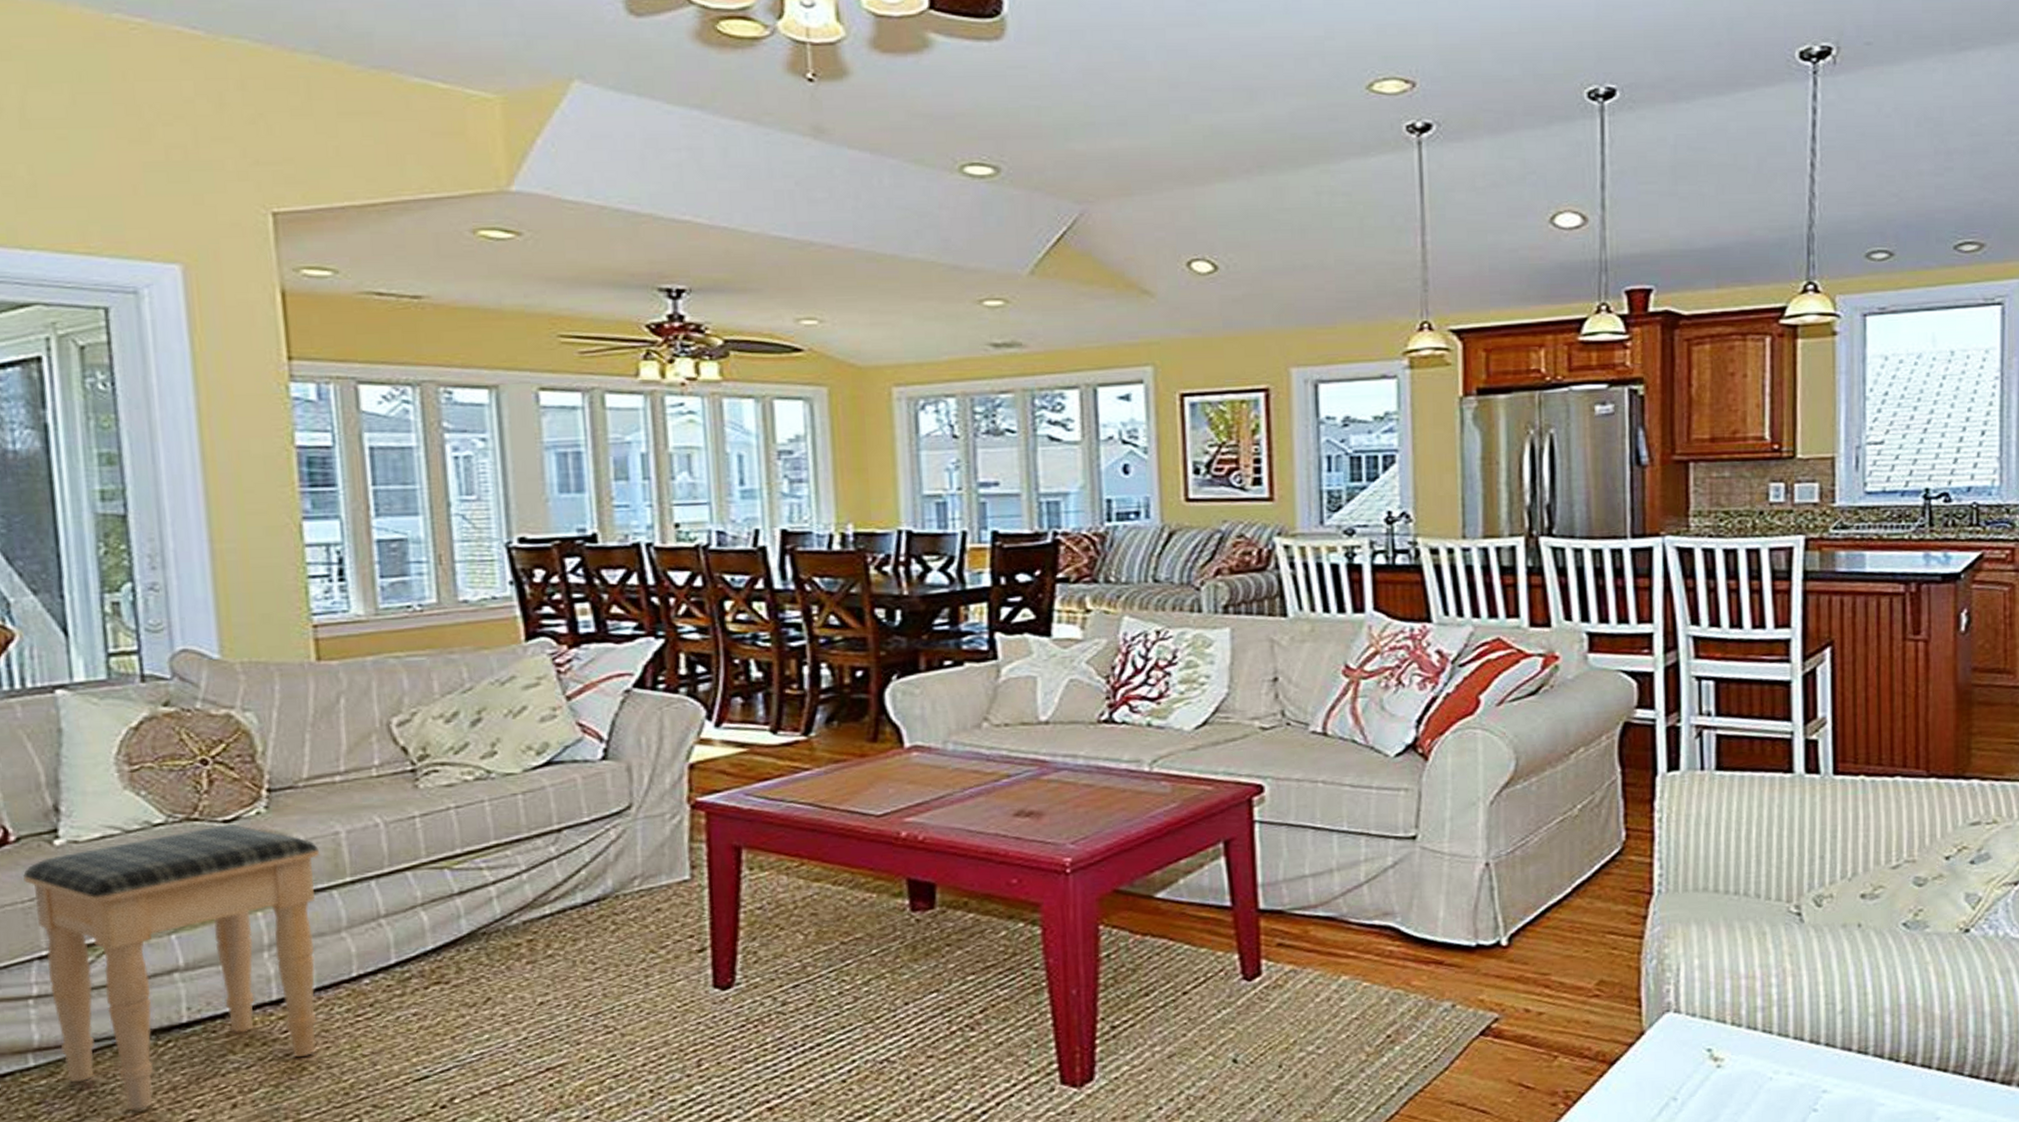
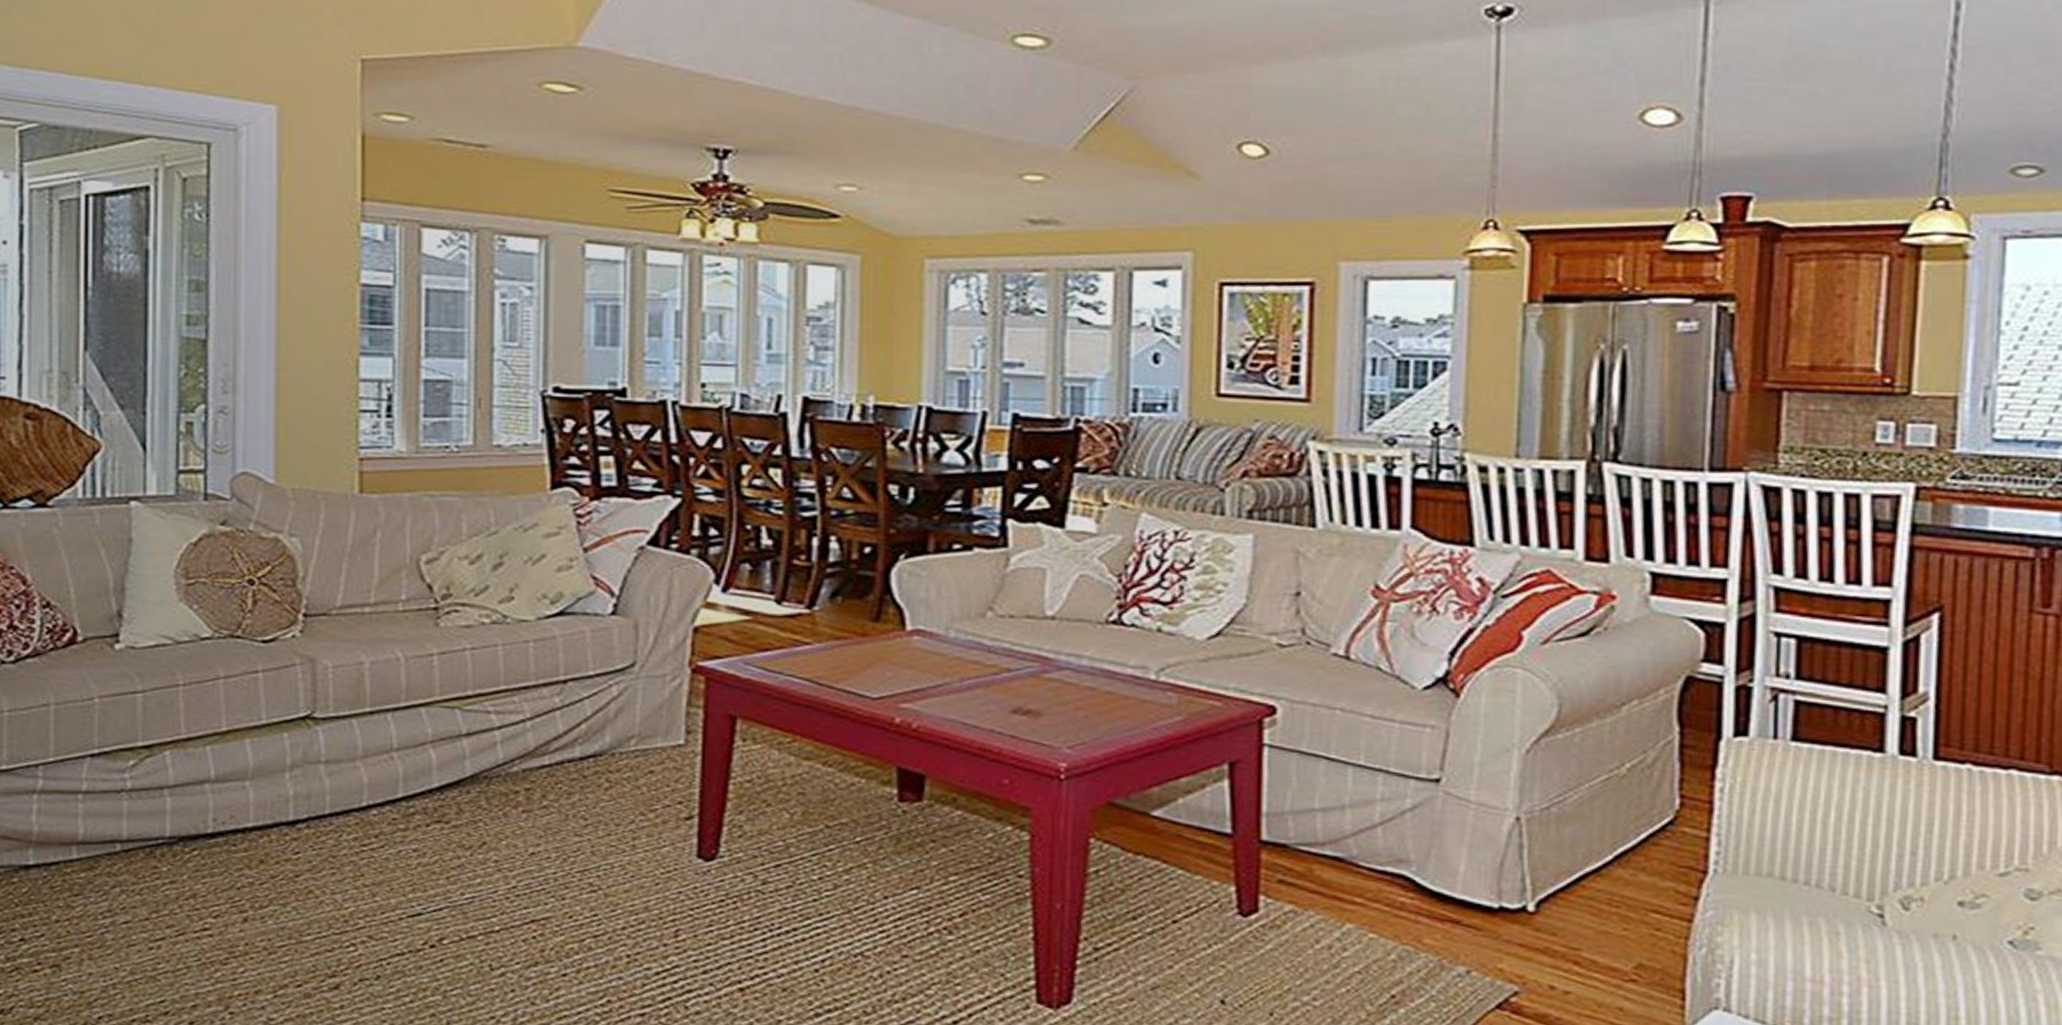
footstool: present [23,824,319,1111] -> none [86,644,344,913]

